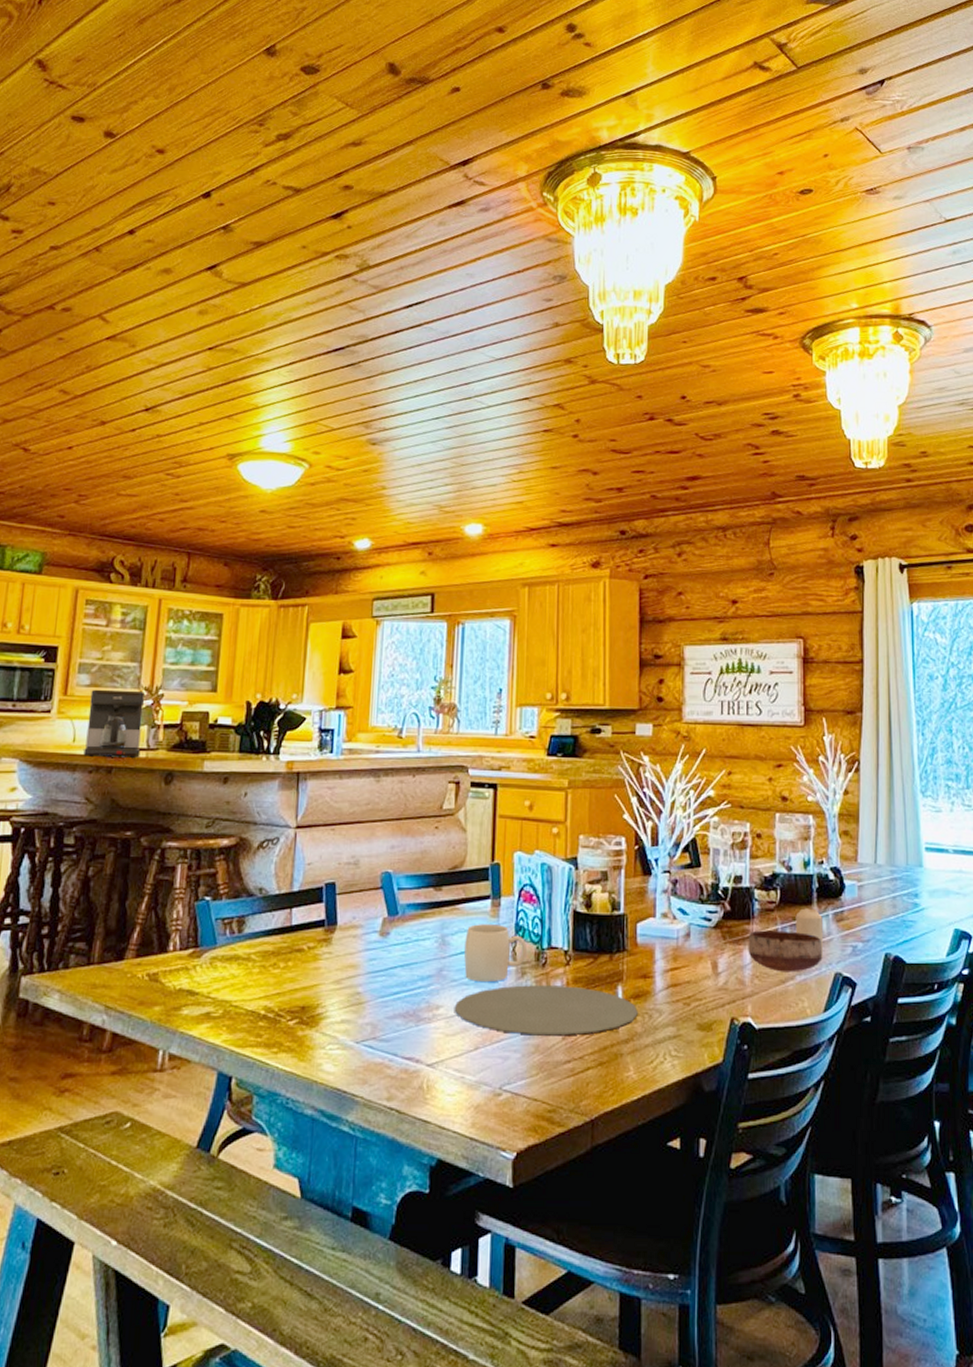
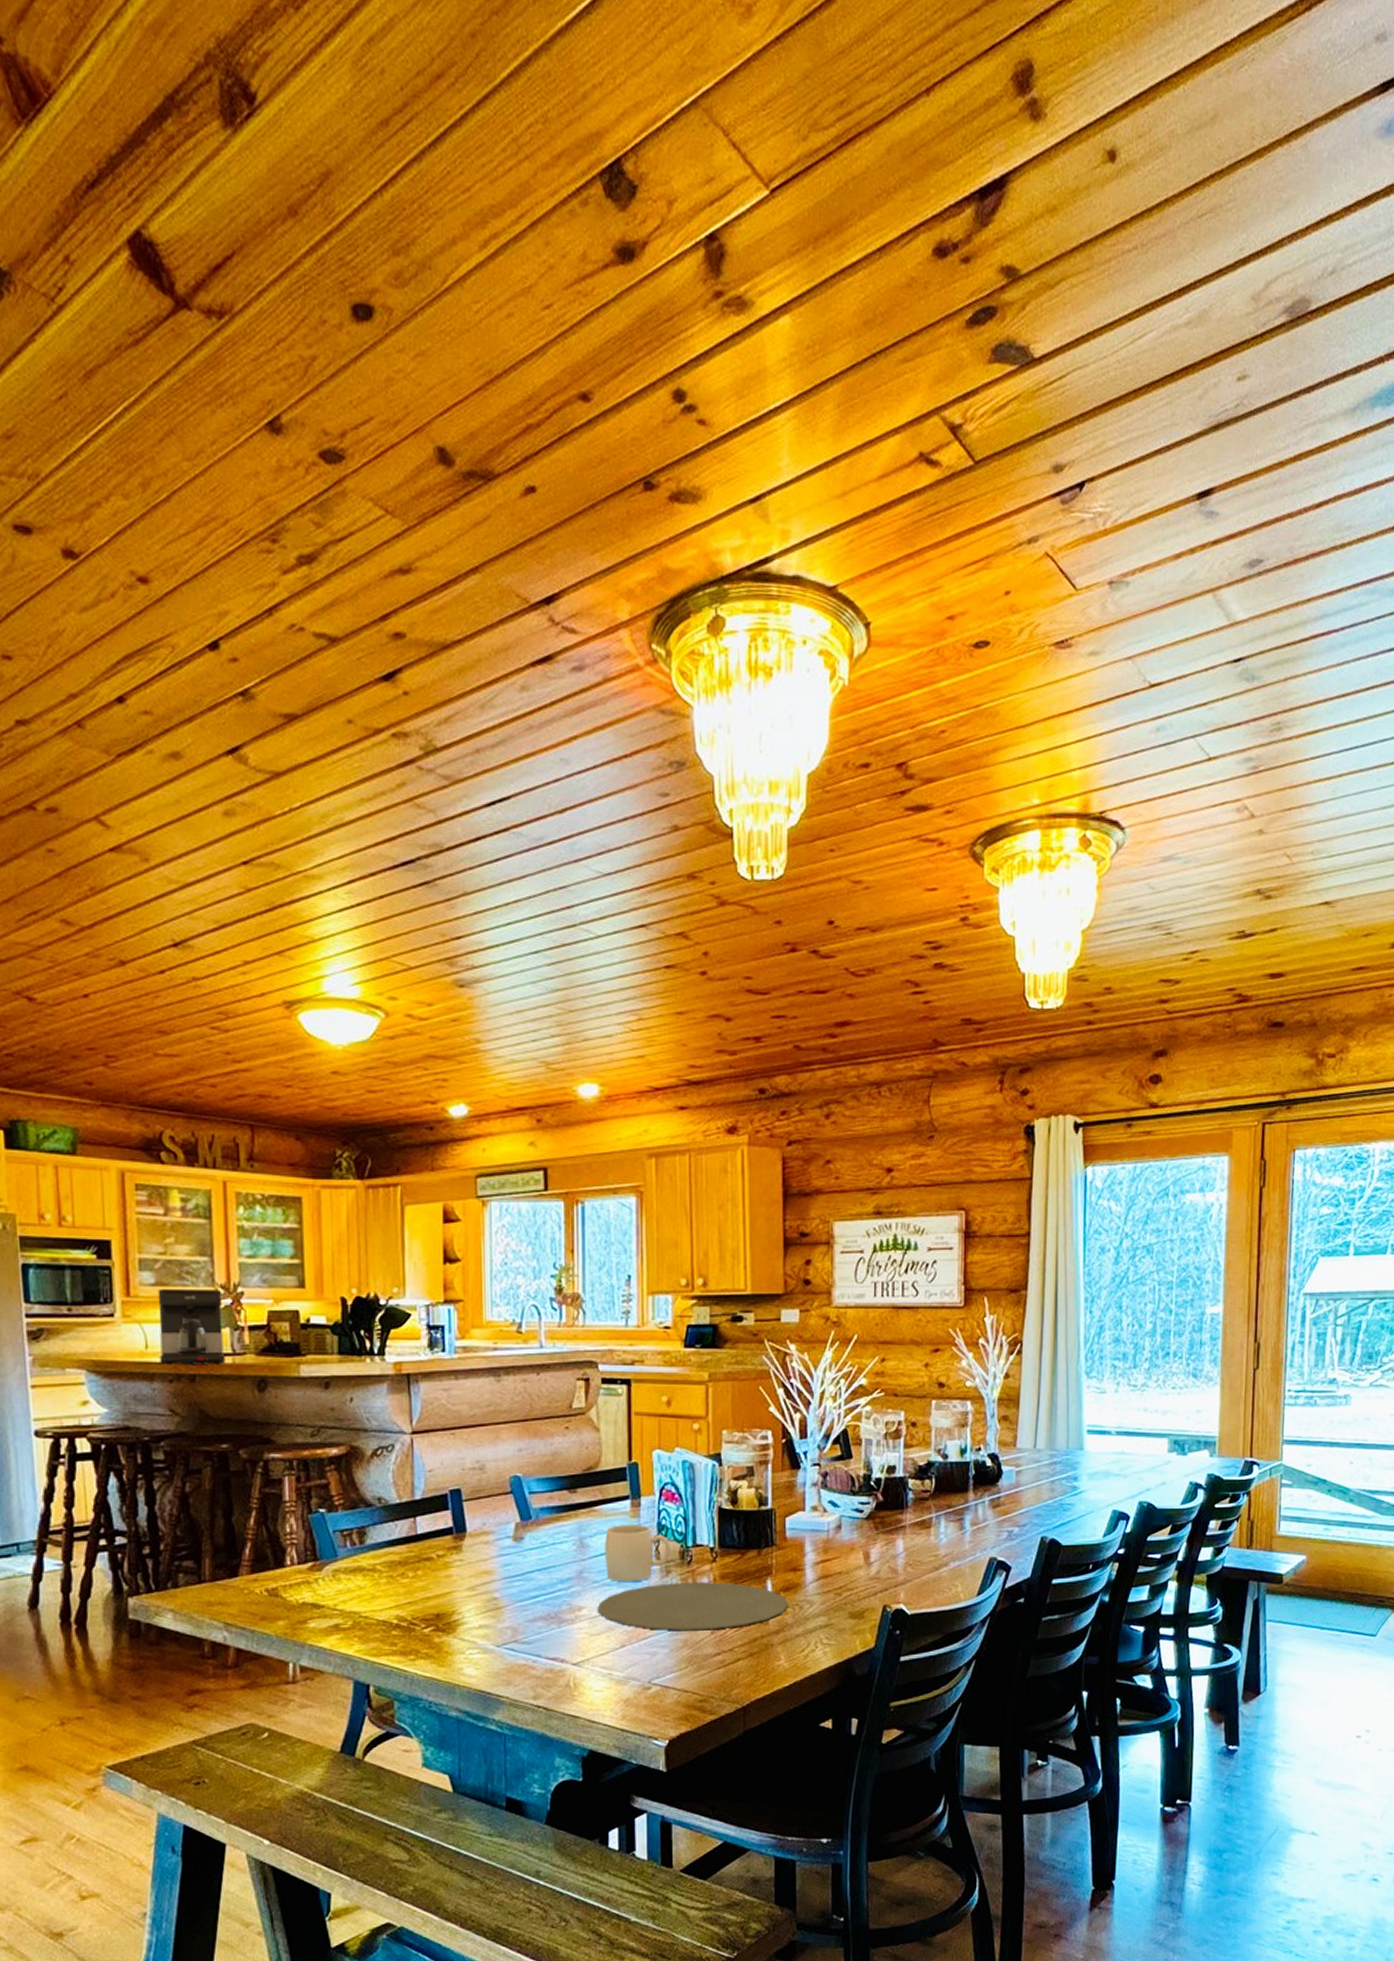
bowl: present [748,930,823,973] -> none [901,1519,978,1560]
candle: present [795,908,823,959] -> none [950,1495,978,1545]

